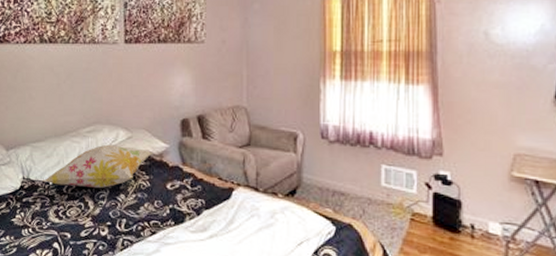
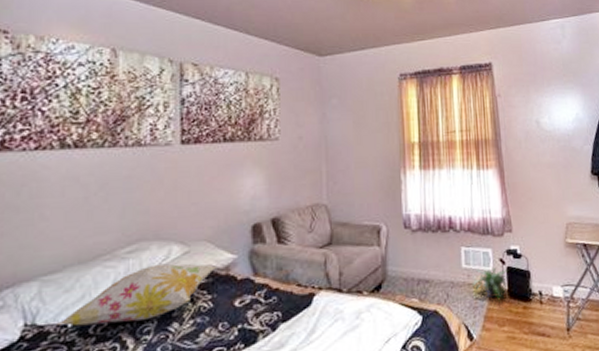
potted plant: none [391,189,434,228] -> present [472,267,508,302]

